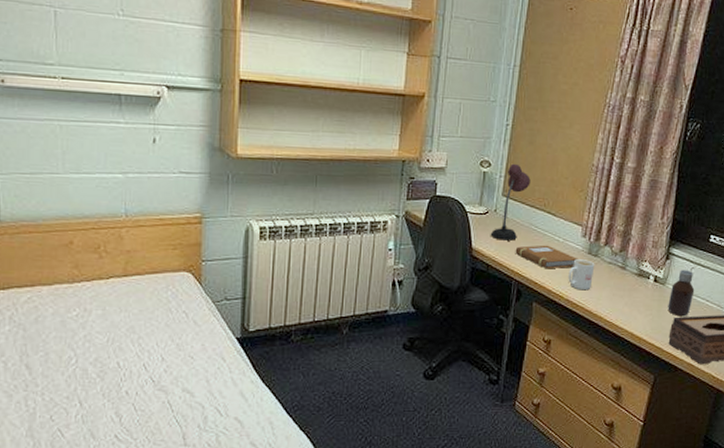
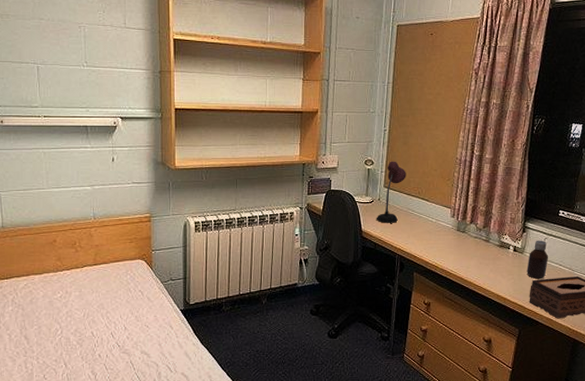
notebook: present [515,245,578,269] -> none [397,225,449,245]
mug: present [568,259,595,291] -> none [442,236,463,261]

